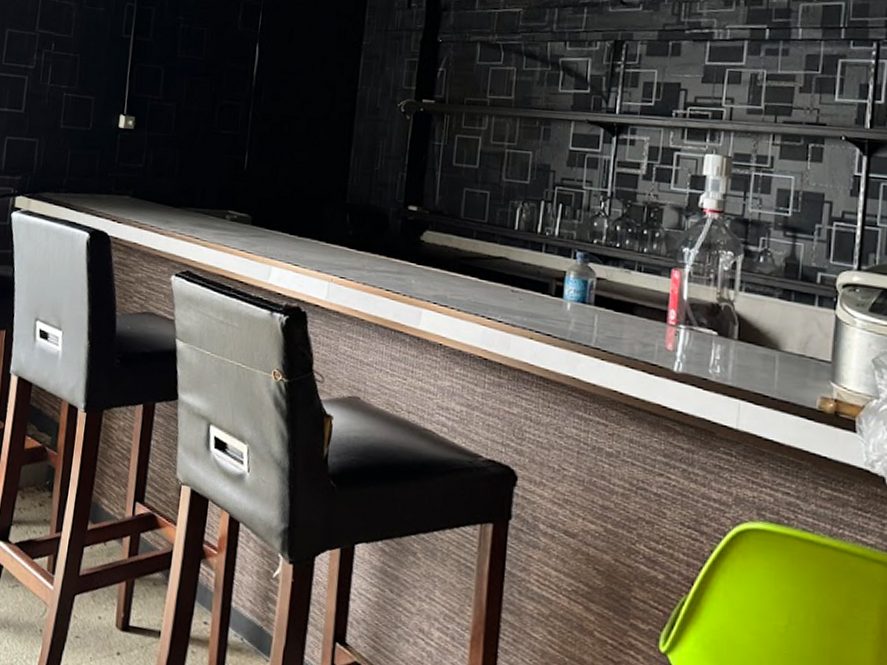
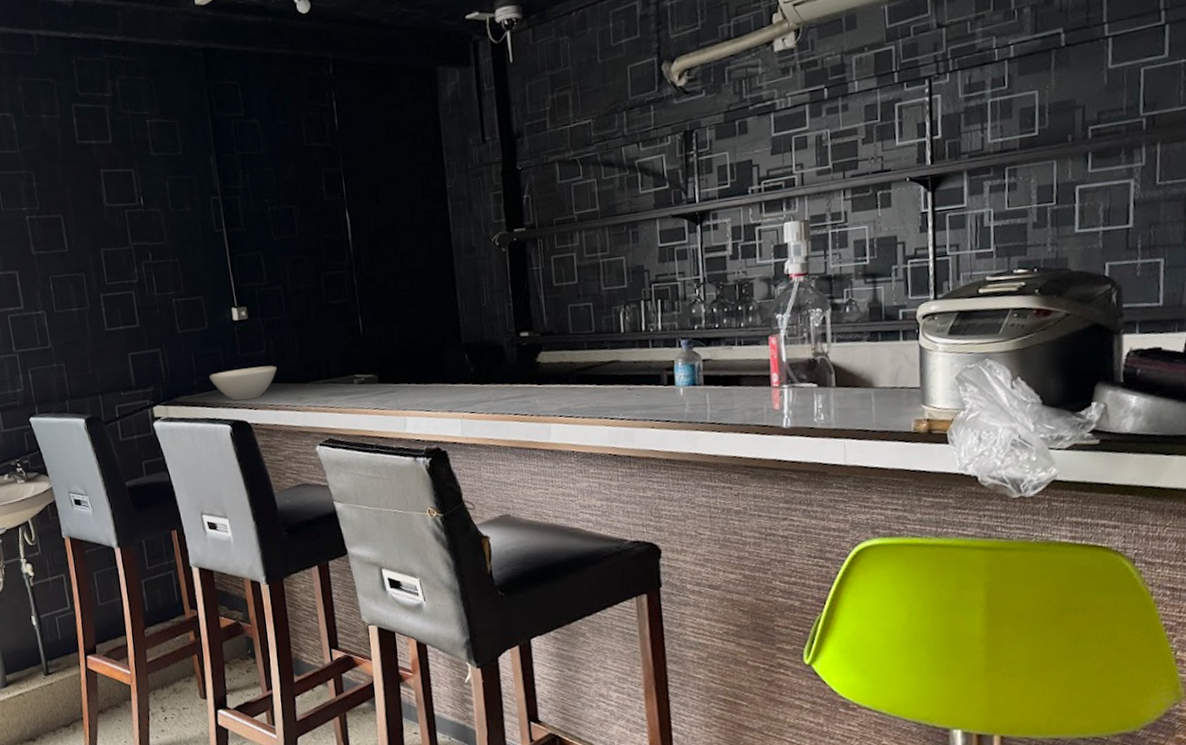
bowl: none [79,176,151,212] -> present [208,365,277,401]

